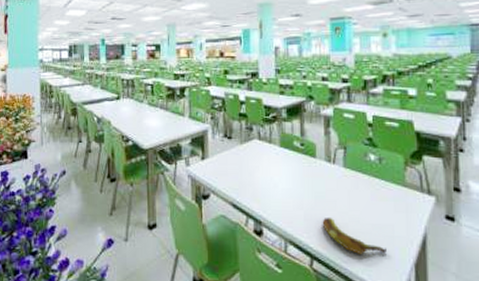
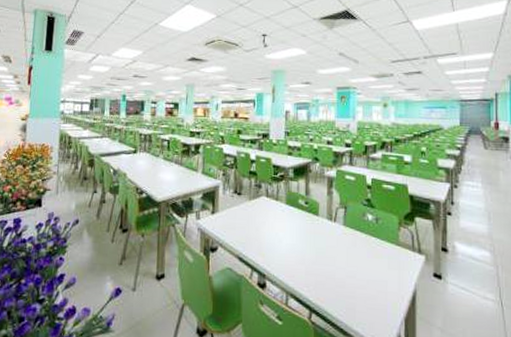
banana: present [322,217,387,255] -> none [321,272,380,309]

